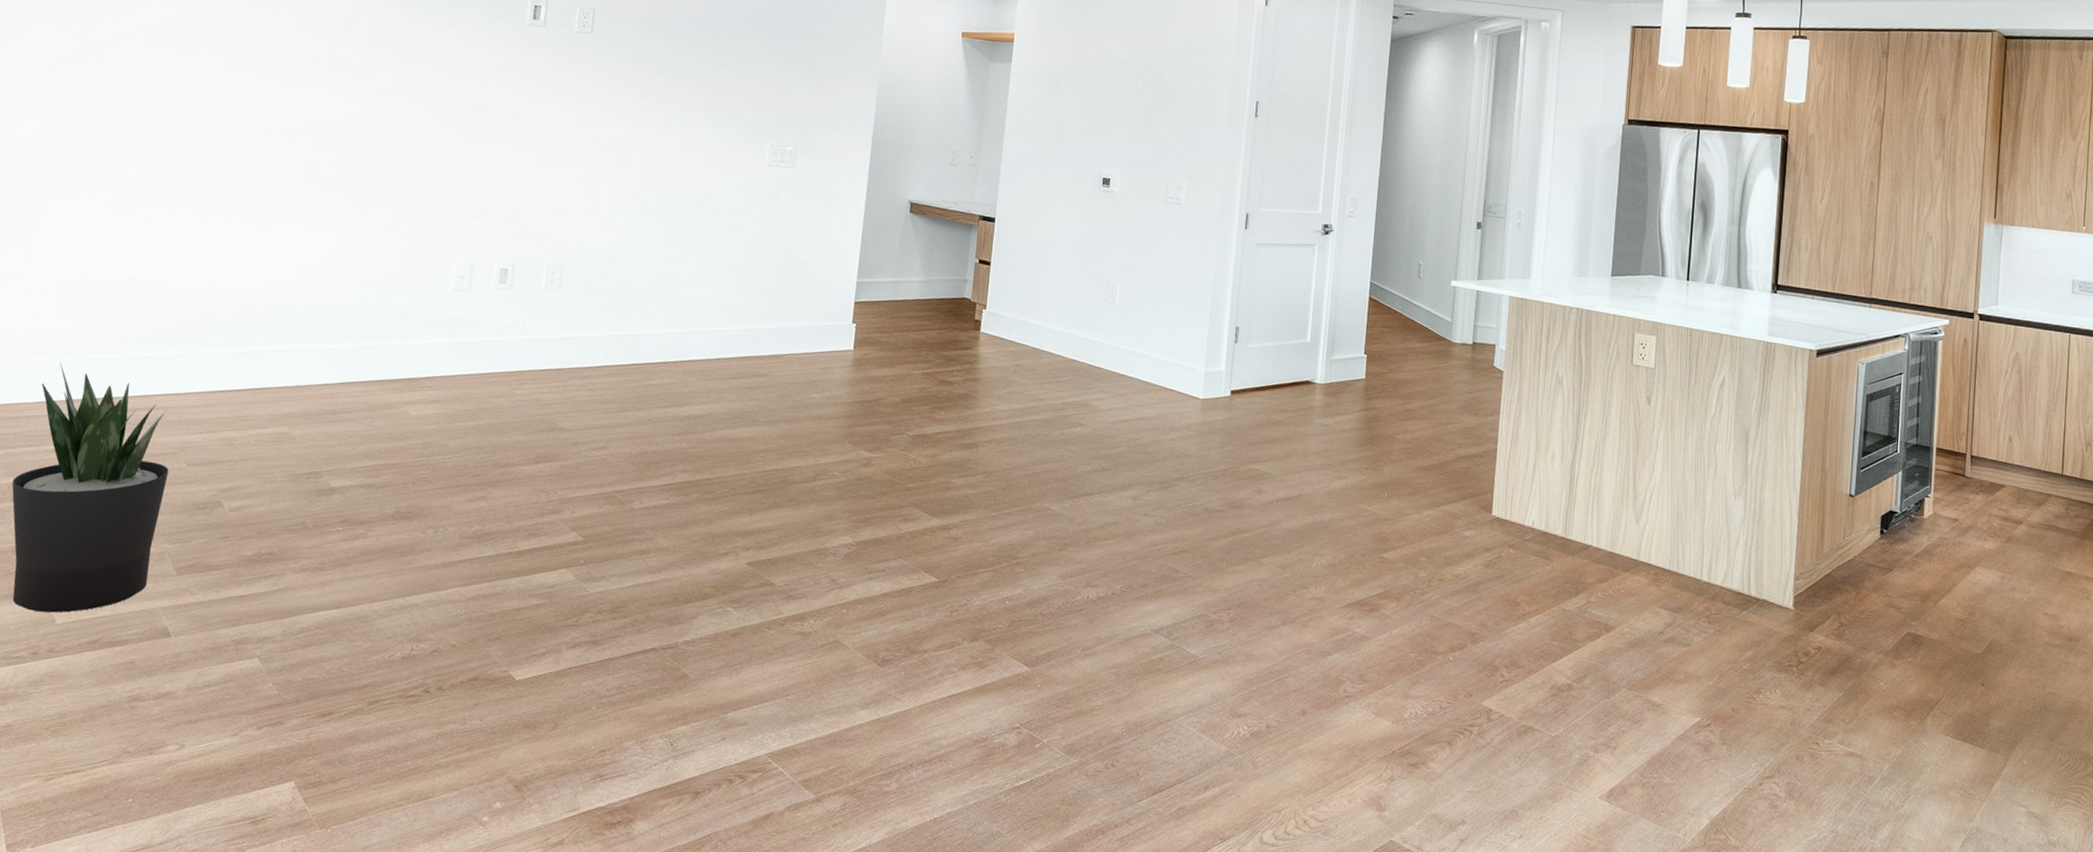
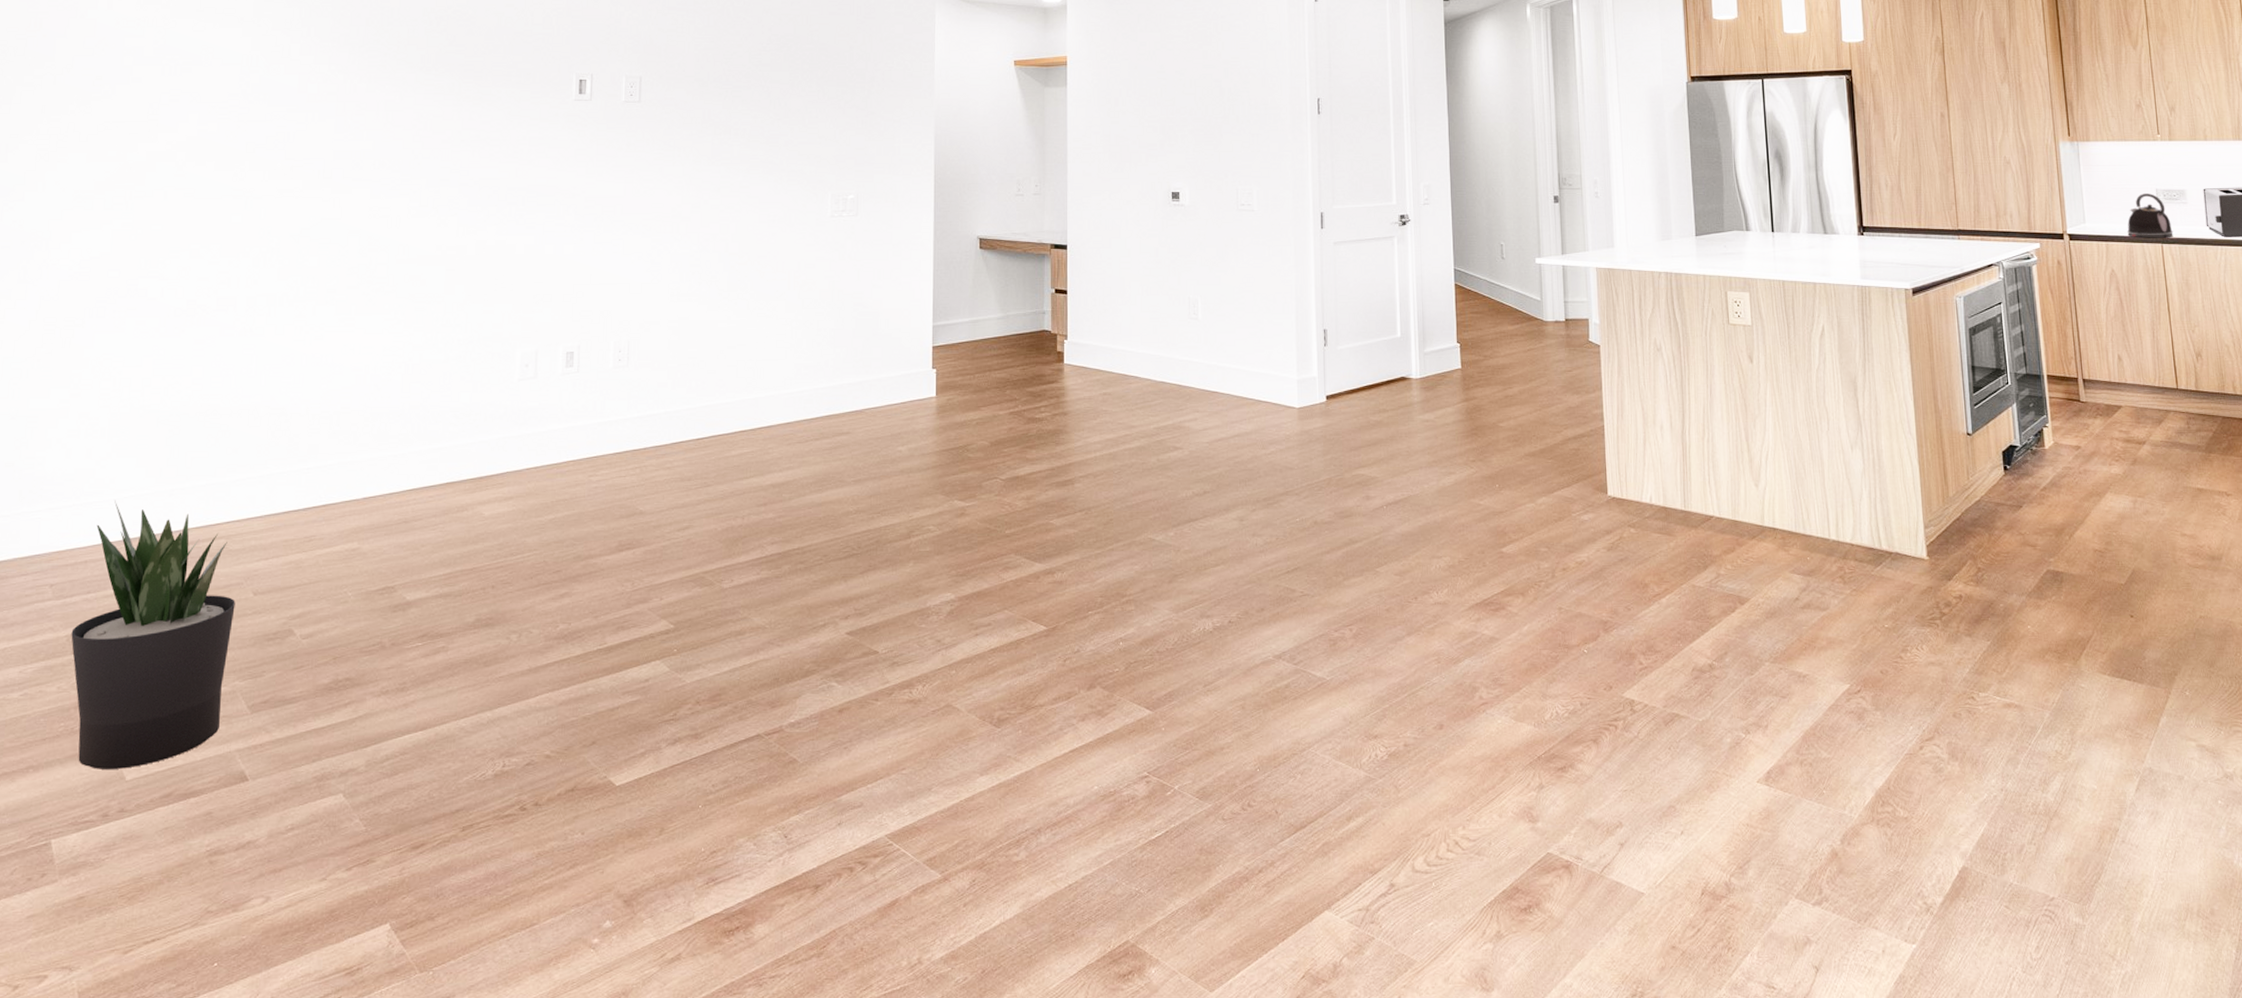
kettle: none [2037,282,2083,329] -> present [2127,193,2173,239]

